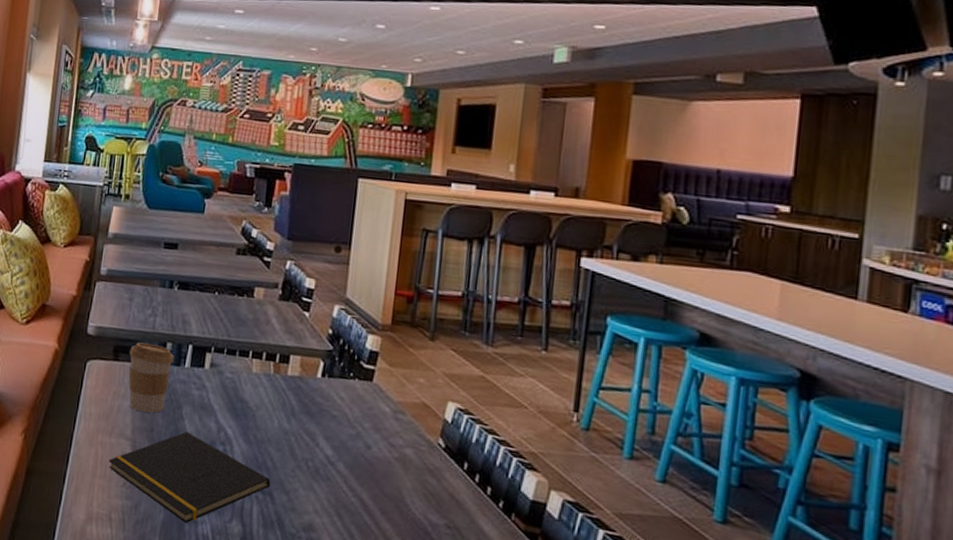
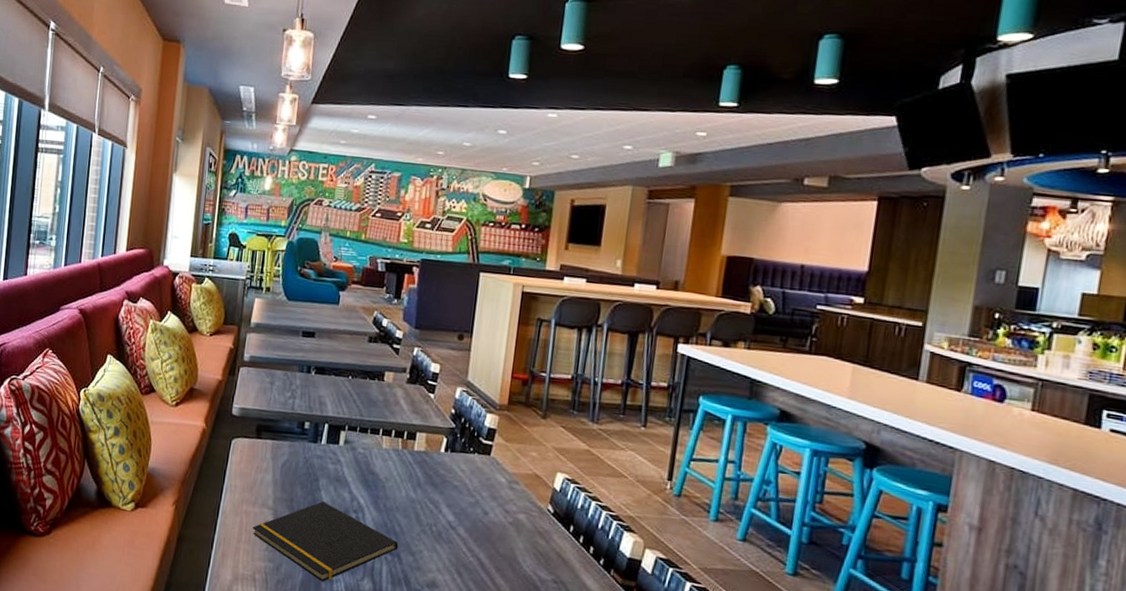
coffee cup: present [128,342,174,413] -> none [270,422,312,485]

